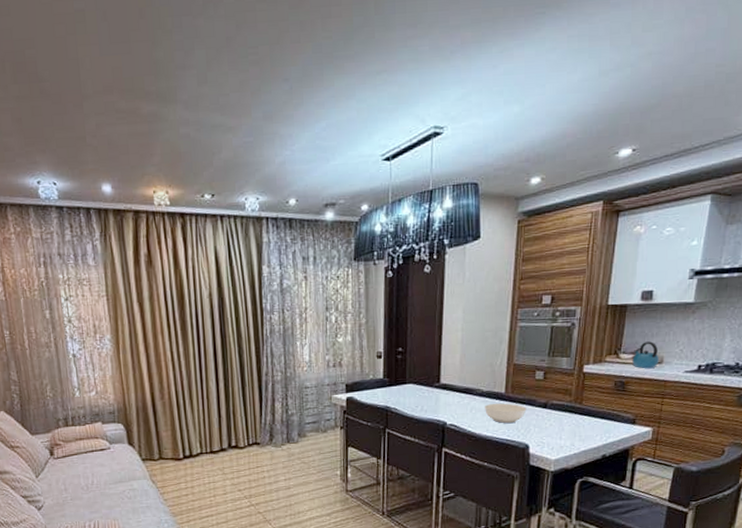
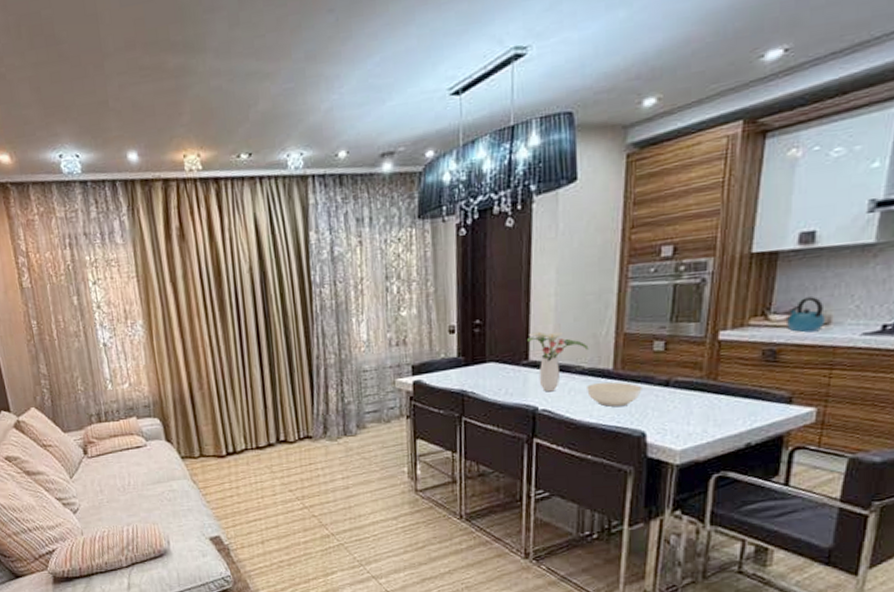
flower arrangement: none [439,360,487,410] -> present [527,331,589,392]

